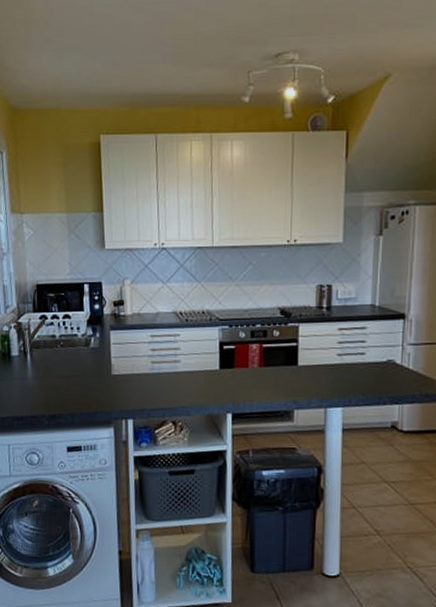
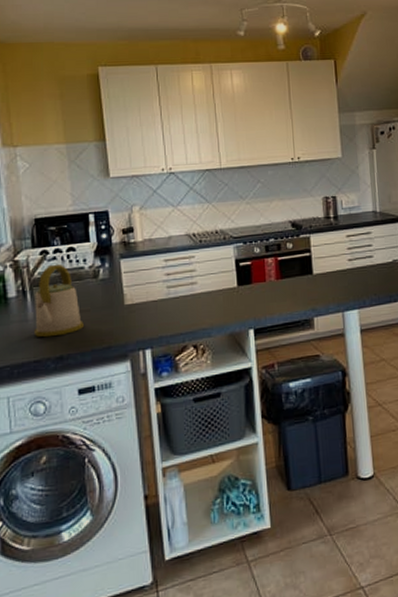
kettle: none [31,329,75,396] -> present [33,263,84,338]

